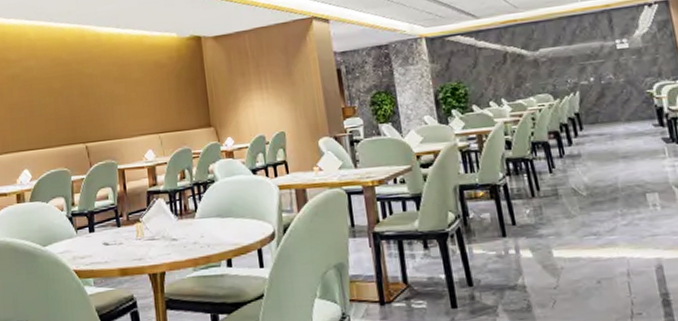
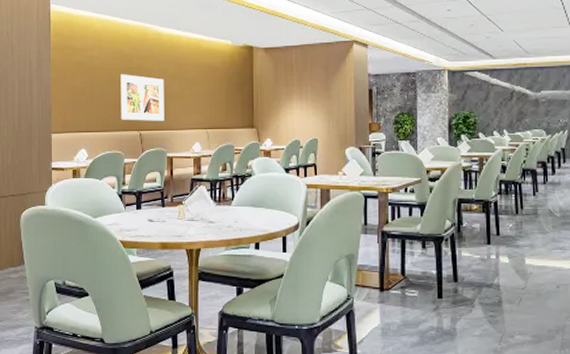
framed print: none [60,82,112,133] -> present [120,74,164,121]

